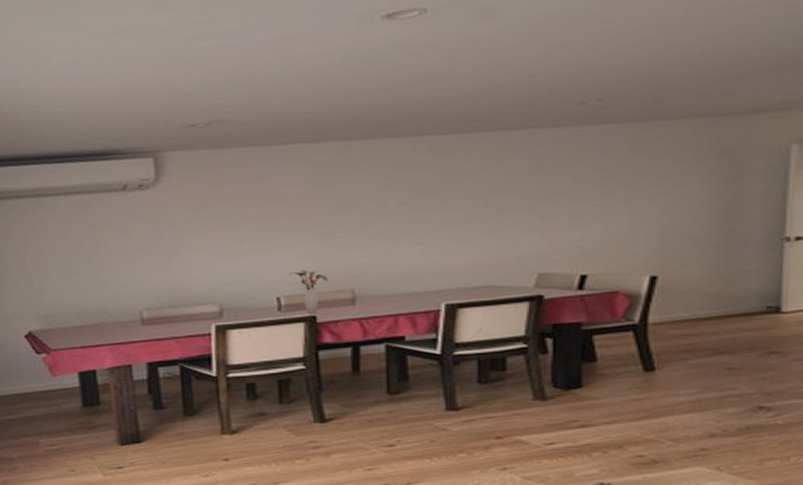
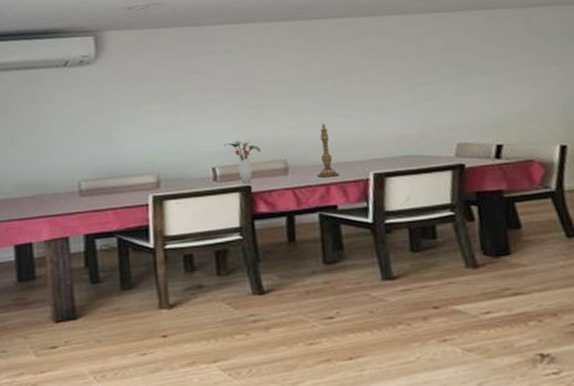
candlestick: none [386,251,409,308] -> present [317,123,339,178]

